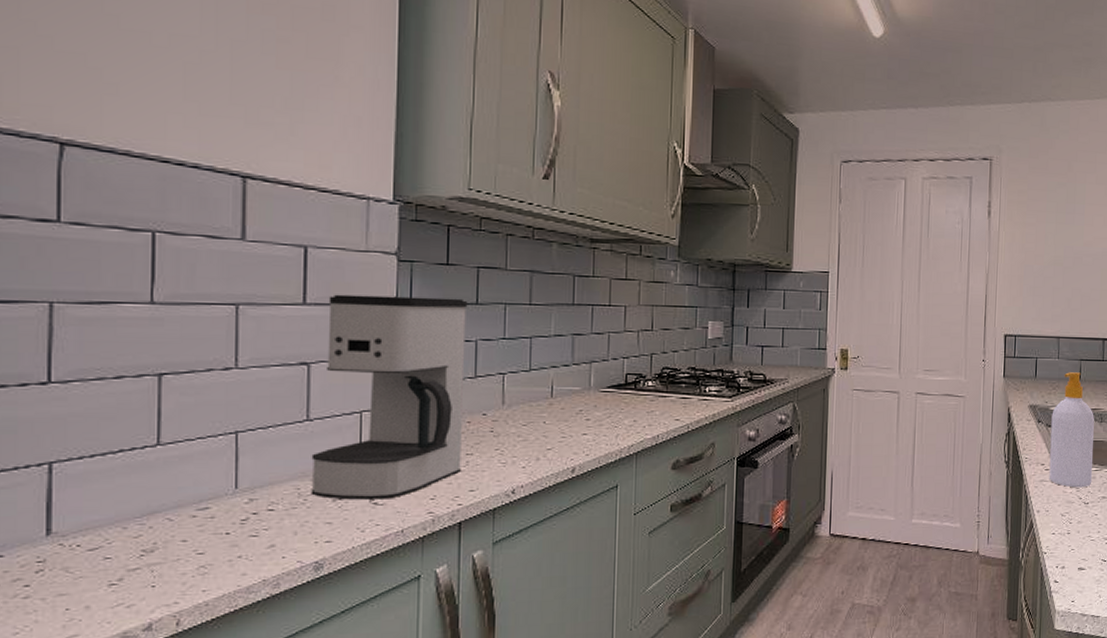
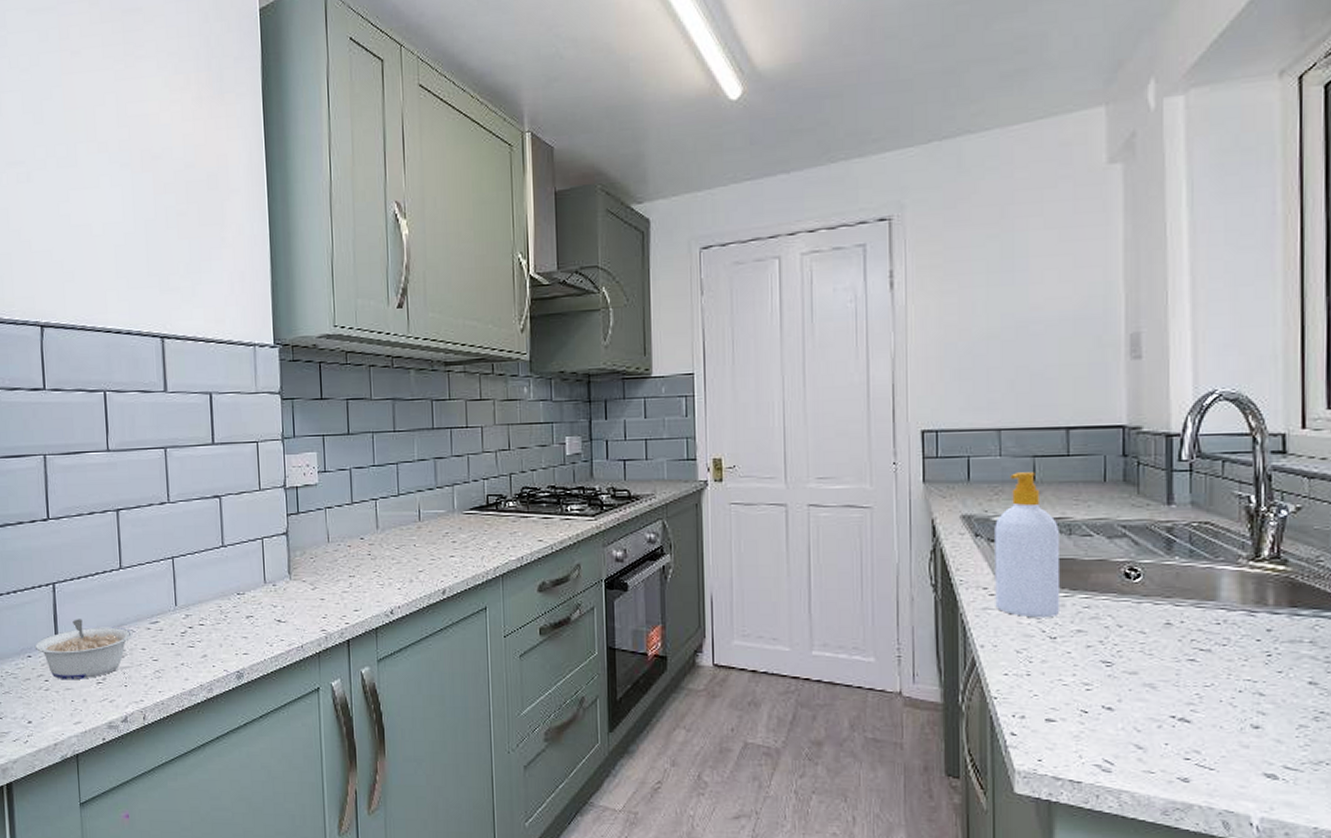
legume: none [11,506,170,584] -> present [34,619,133,680]
coffee maker: present [311,294,468,500] -> none [228,430,346,617]

